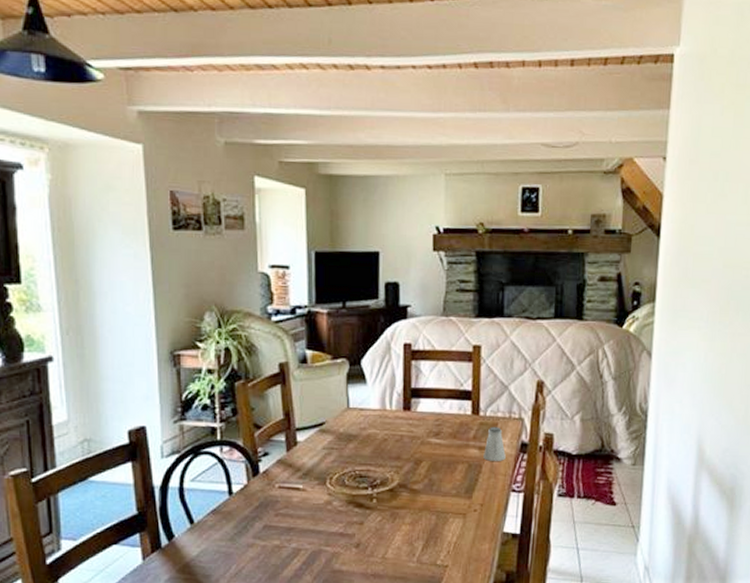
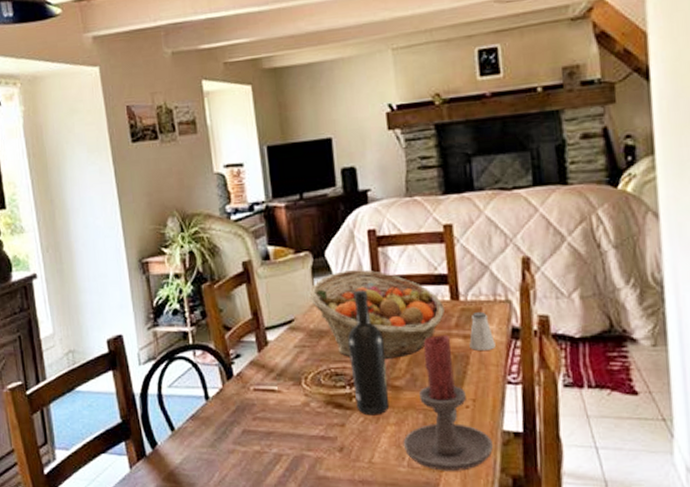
fruit basket: none [342,380,465,465] -> present [309,269,445,360]
wine bottle: none [374,399,408,516] -> present [348,290,390,416]
candle holder: none [415,445,494,567] -> present [403,334,494,471]

